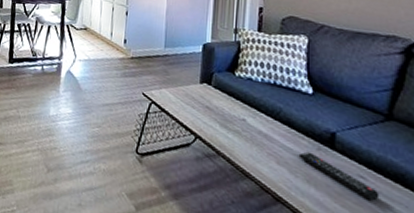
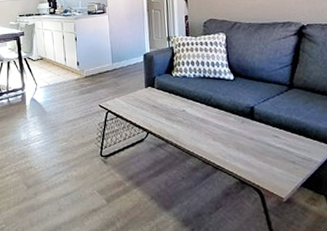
remote control: present [298,151,380,201] -> none [228,126,290,153]

